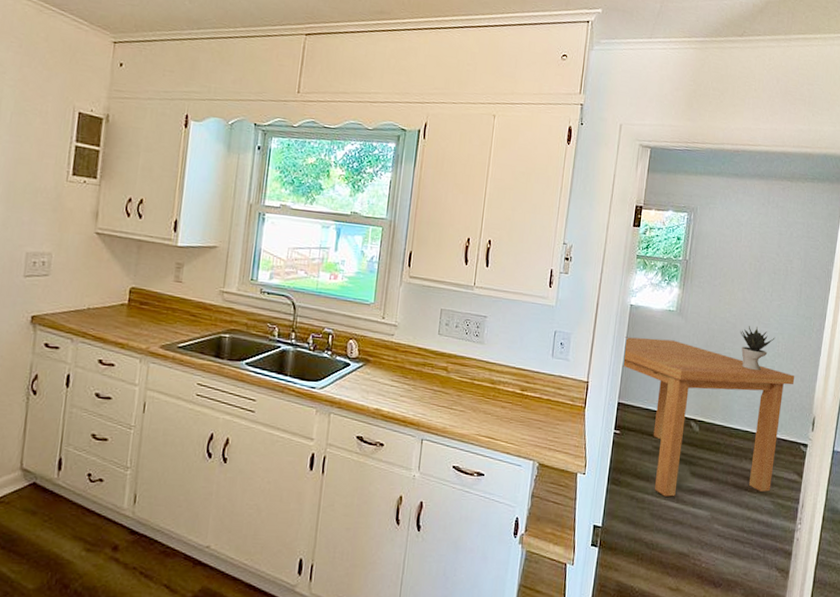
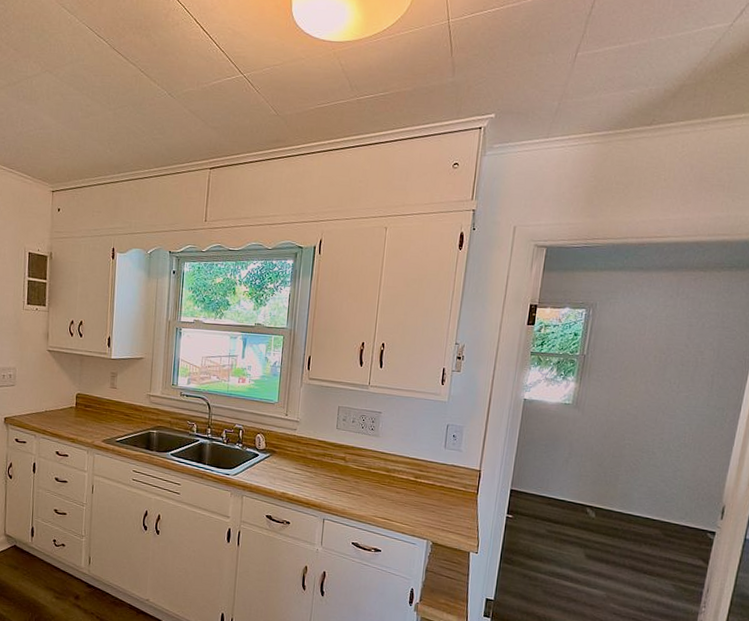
dining table: present [623,337,795,497] -> none [516,429,703,577]
potted plant: present [740,326,775,371] -> none [641,417,682,461]

